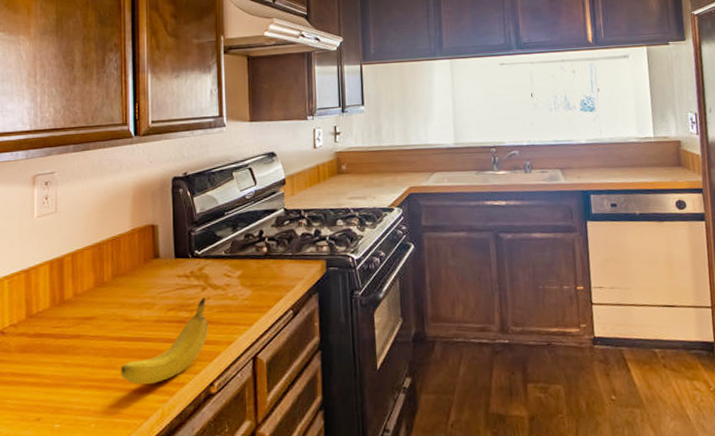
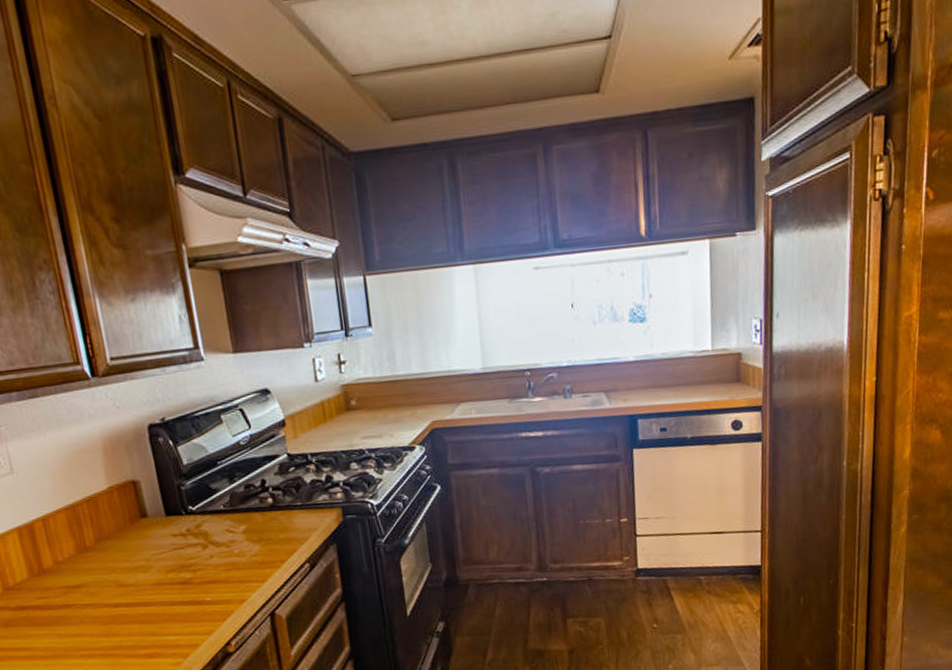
fruit: present [120,297,208,385] -> none [123,556,217,650]

